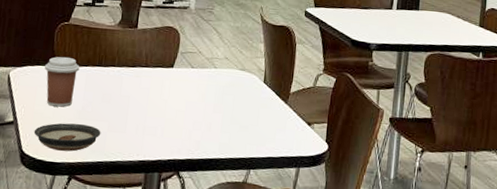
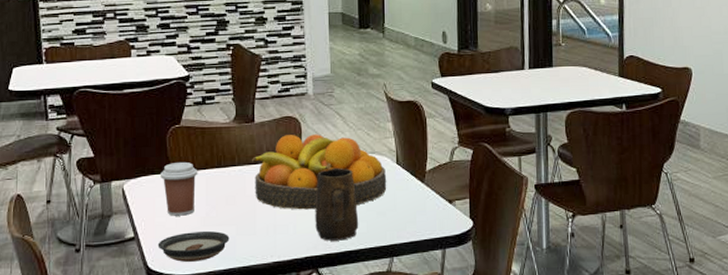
fruit bowl: none [129,43,253,117] -> present [252,134,387,210]
mug: none [181,79,223,148] -> present [315,167,359,241]

